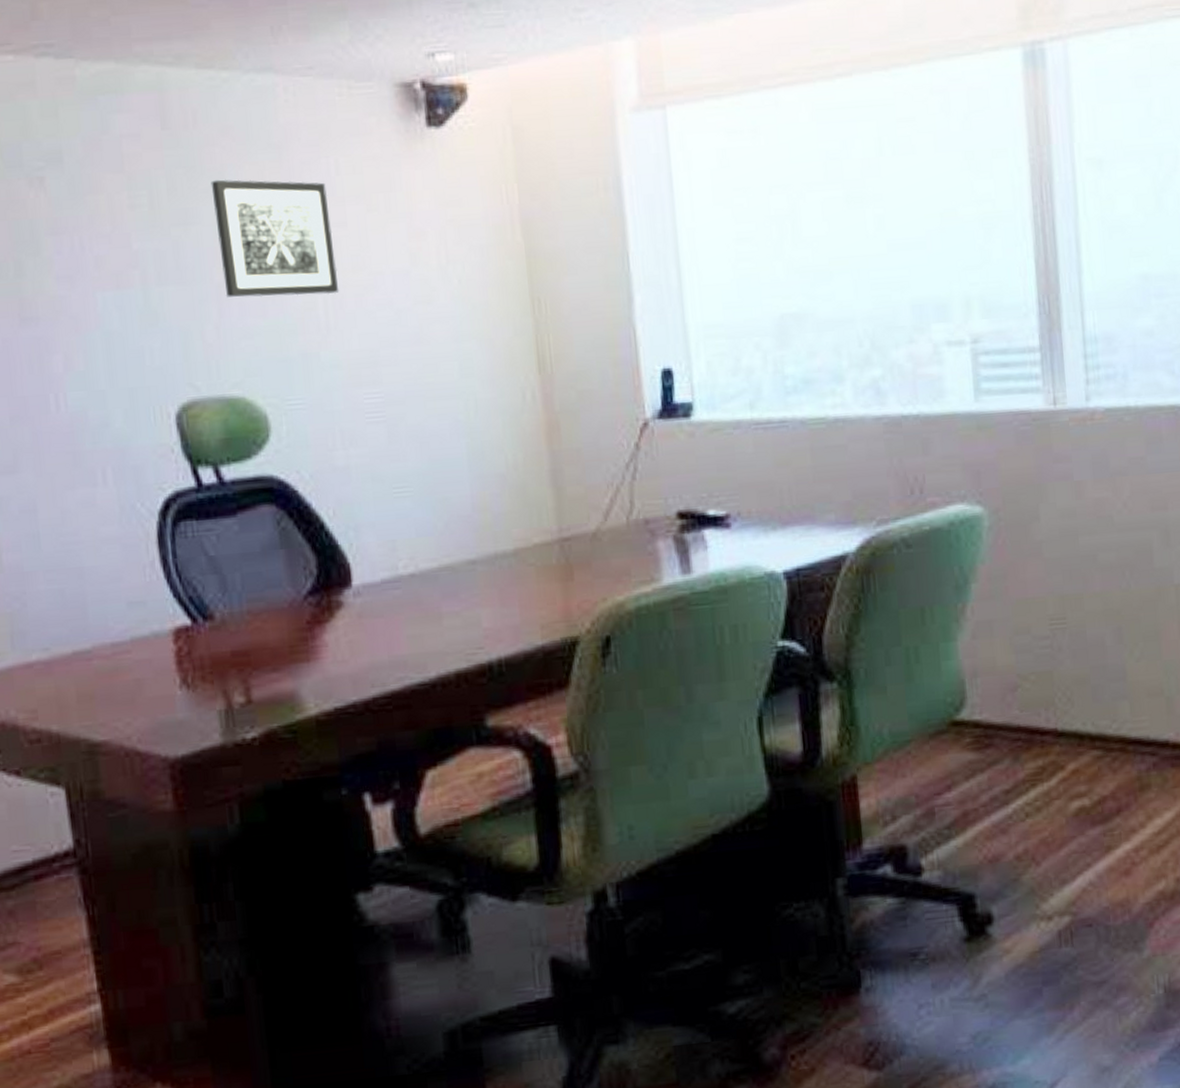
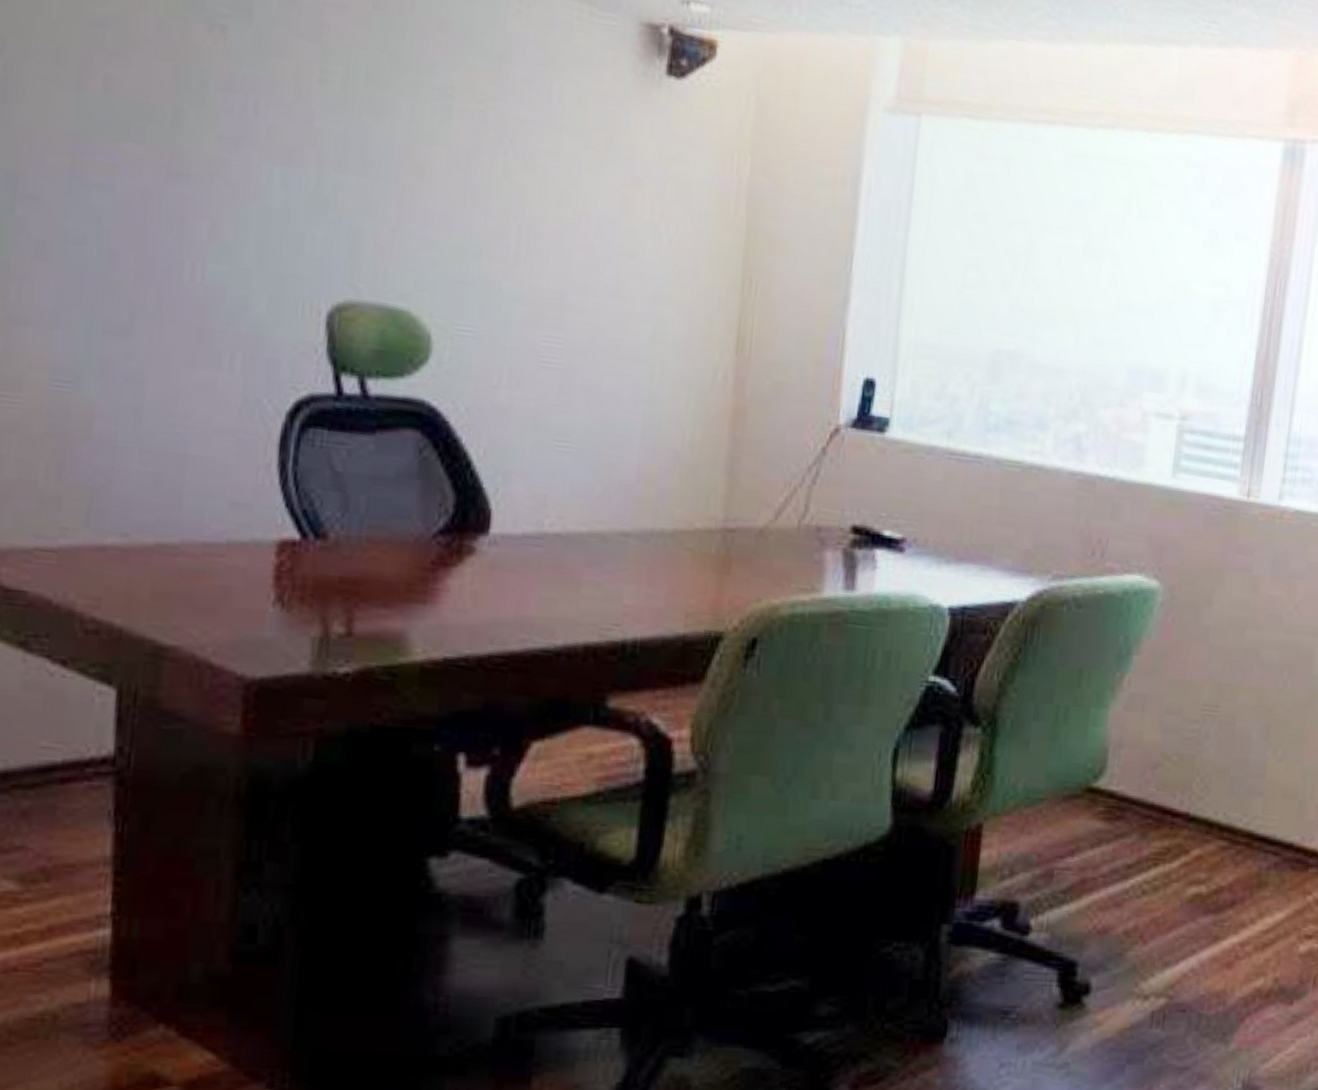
wall art: present [210,179,339,297] -> none [409,75,545,225]

